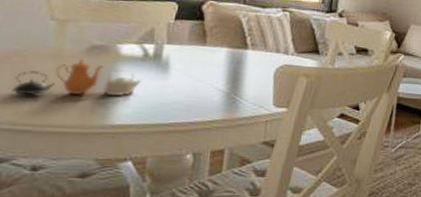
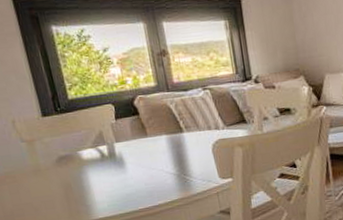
teapot: present [12,58,142,97] -> none [13,169,107,208]

